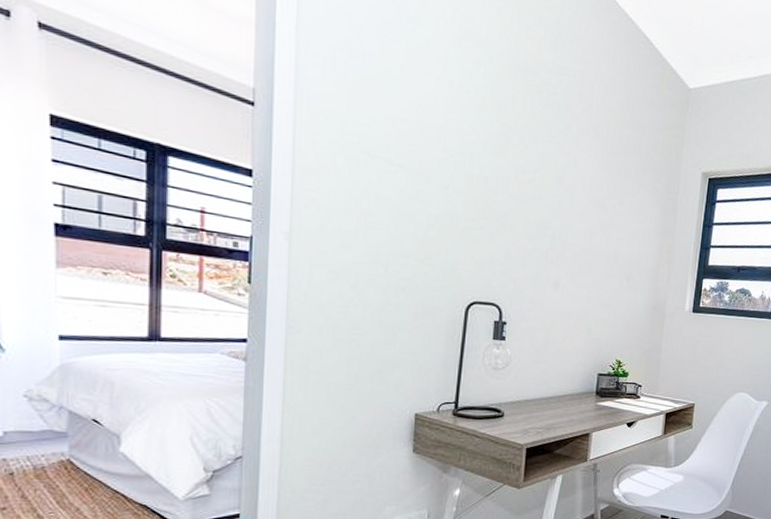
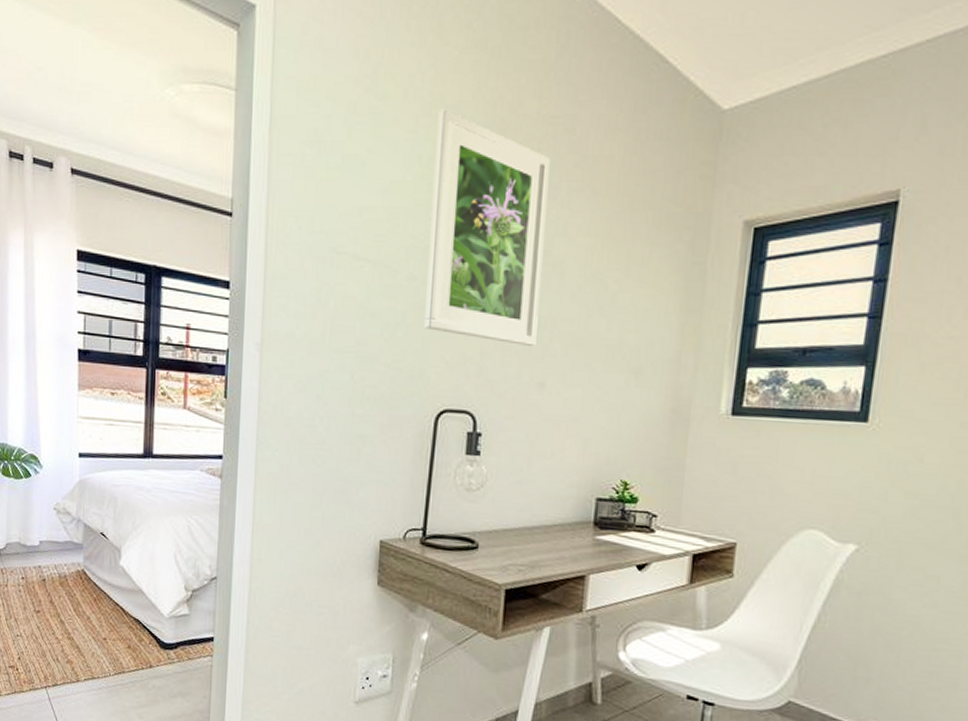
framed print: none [456,43,563,253] -> present [424,109,550,346]

